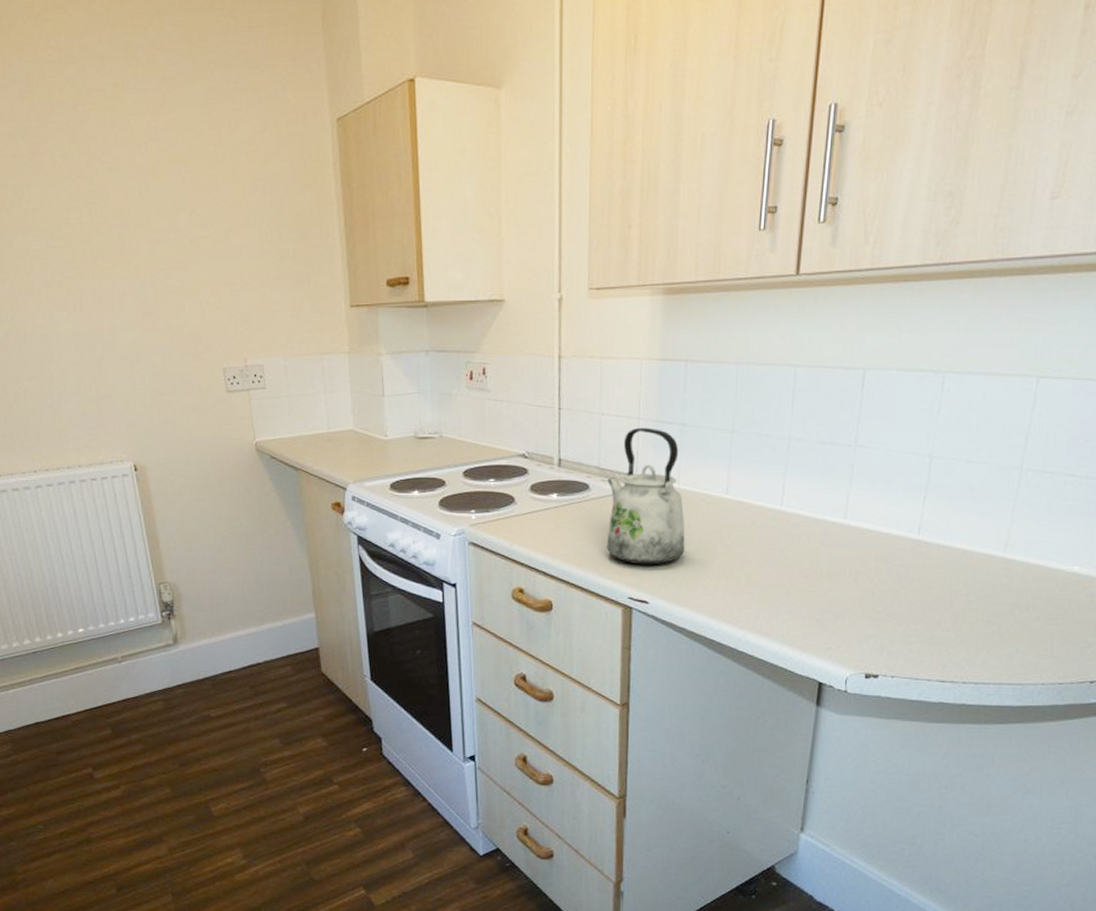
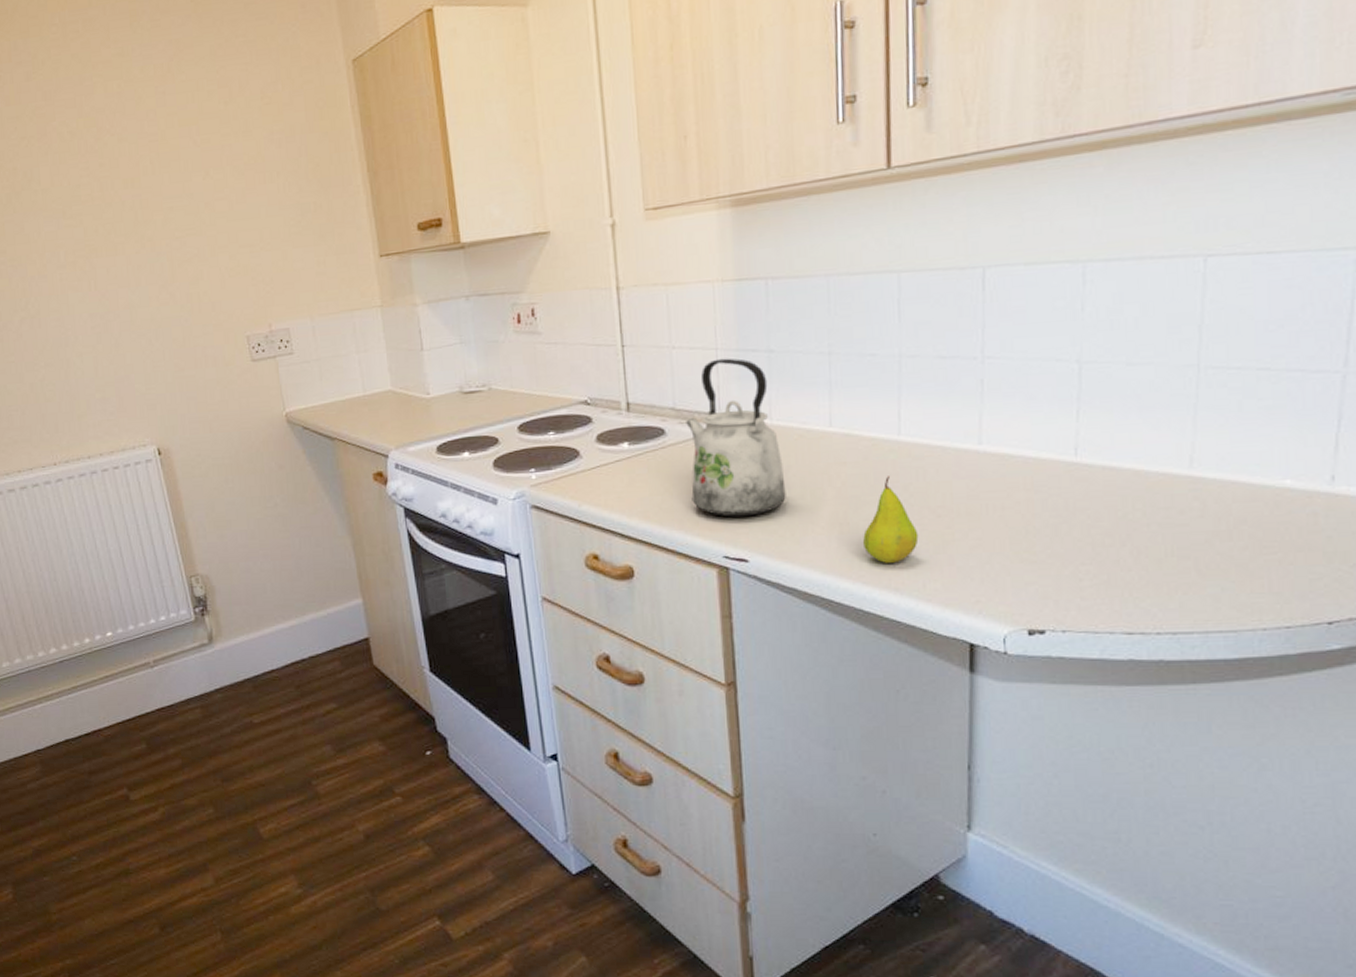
fruit: none [743,539,788,612] -> present [863,476,919,563]

